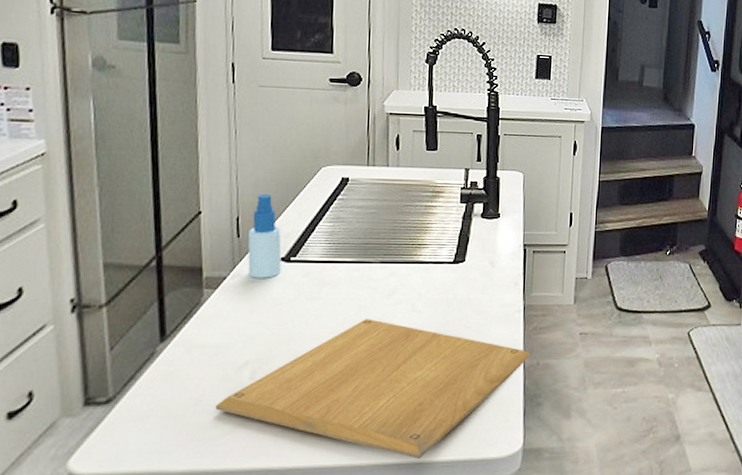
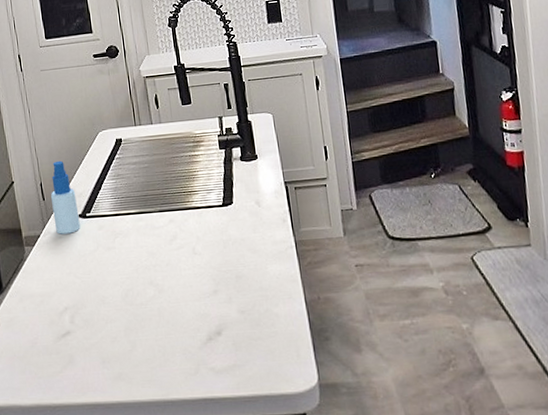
chopping board: present [215,319,531,459] -> none [47,263,310,394]

